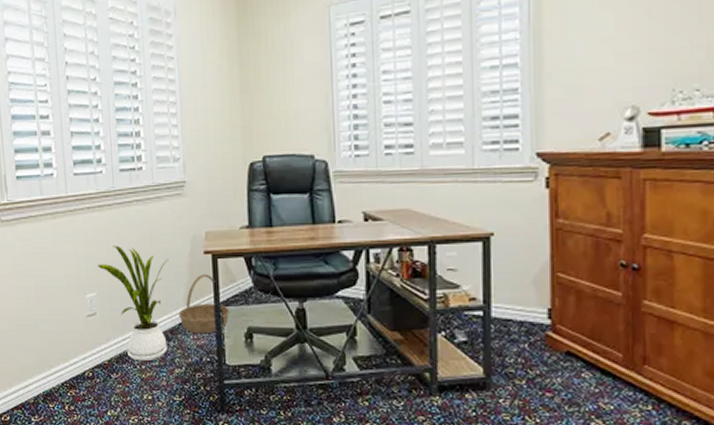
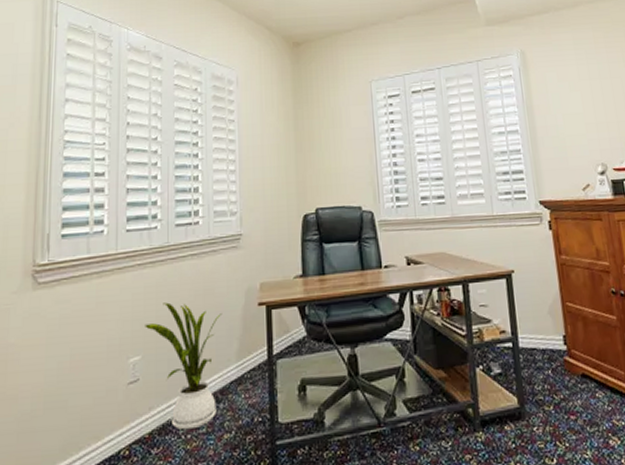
basket: present [178,274,231,334] -> none [230,326,284,392]

